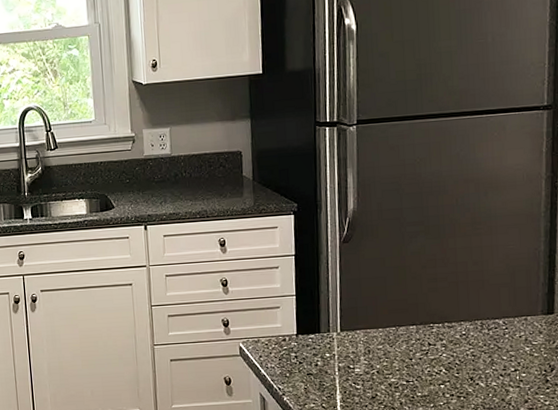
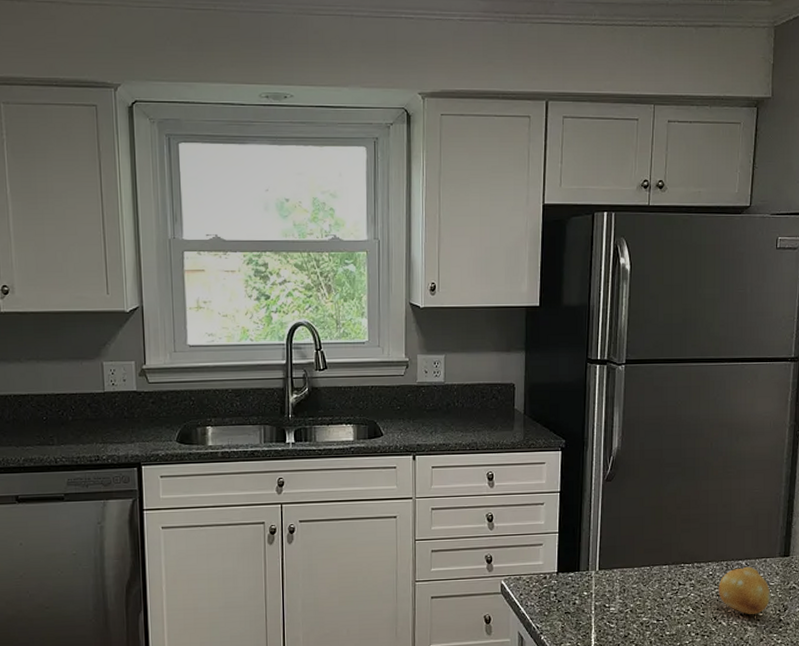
fruit: none [473,325,534,375] -> present [718,566,770,614]

